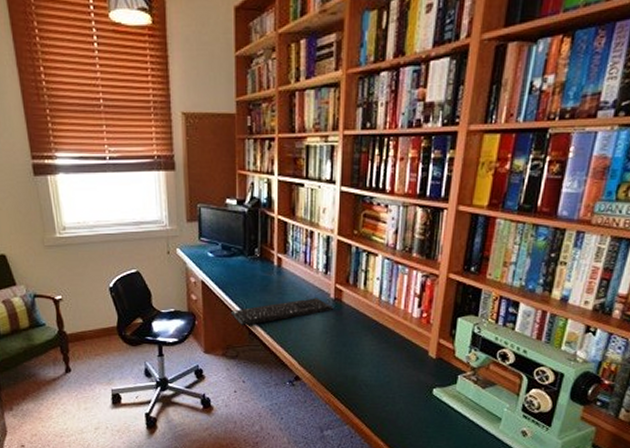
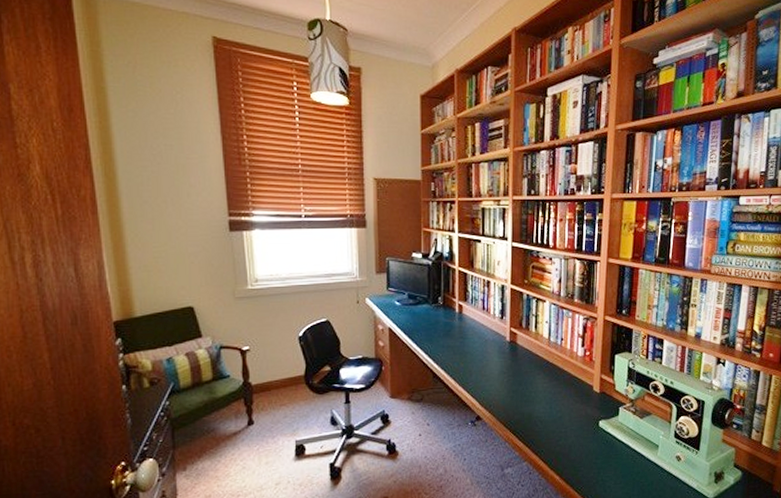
keyboard: present [230,298,334,326] -> none [415,341,510,370]

